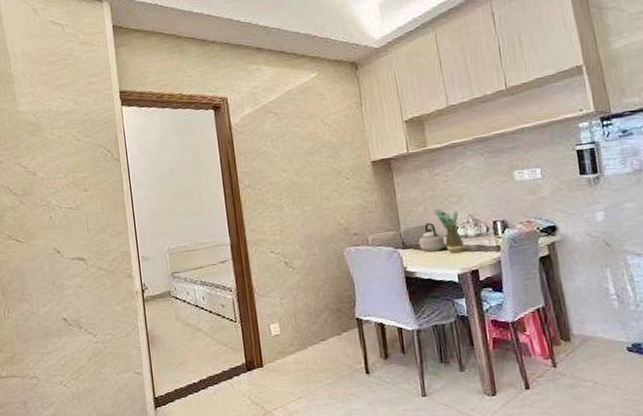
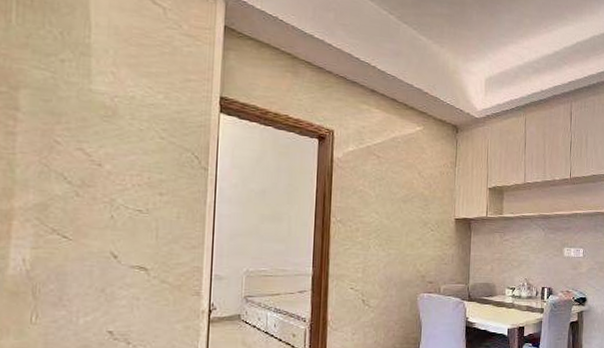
teapot: present [418,222,445,252] -> none [482,281,503,307]
vase: present [433,209,464,254] -> none [498,270,517,311]

